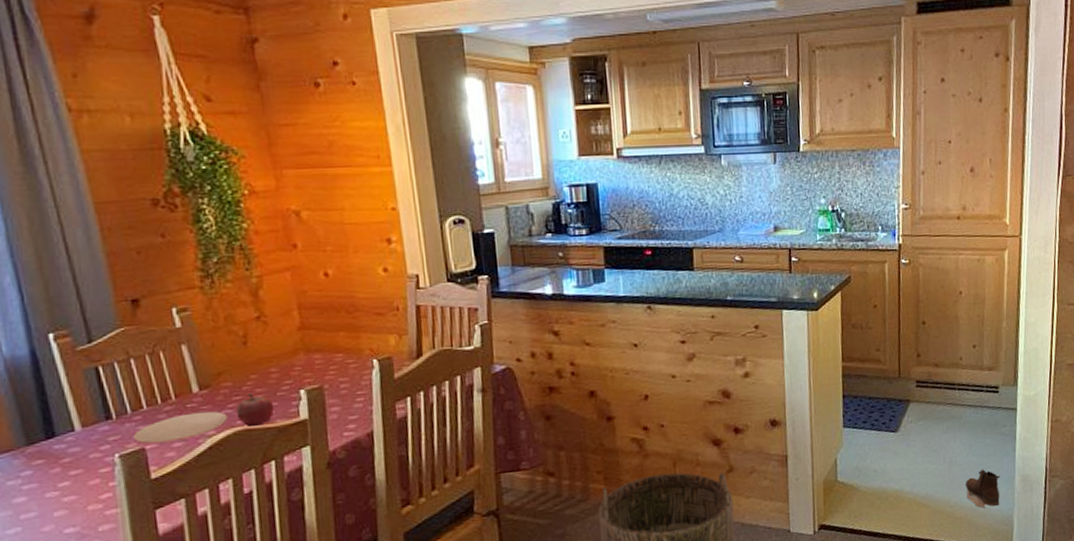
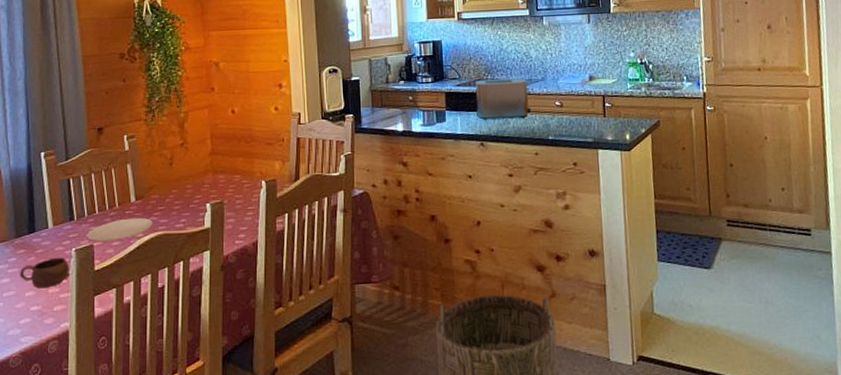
cup: none [40,465,115,505] -> present [20,257,70,288]
fruit: present [236,393,275,426] -> none [159,204,187,232]
toaster: none [639,229,707,279] -> present [475,78,532,120]
boot: present [966,469,1000,508] -> none [783,312,822,352]

